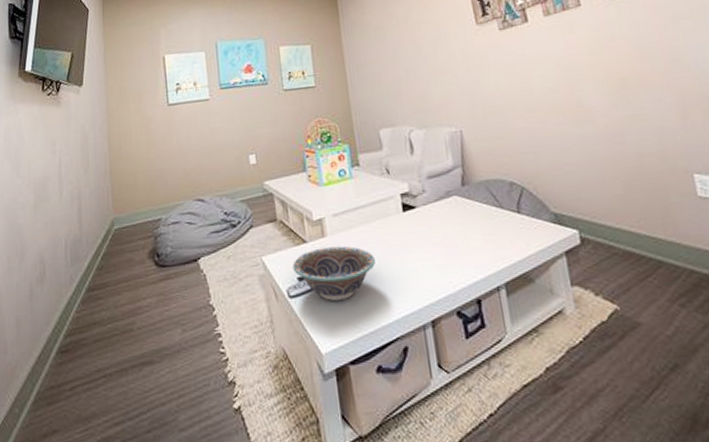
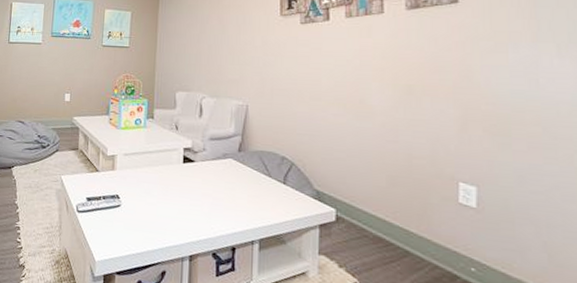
decorative bowl: present [292,246,375,301] -> none [84,178,152,223]

